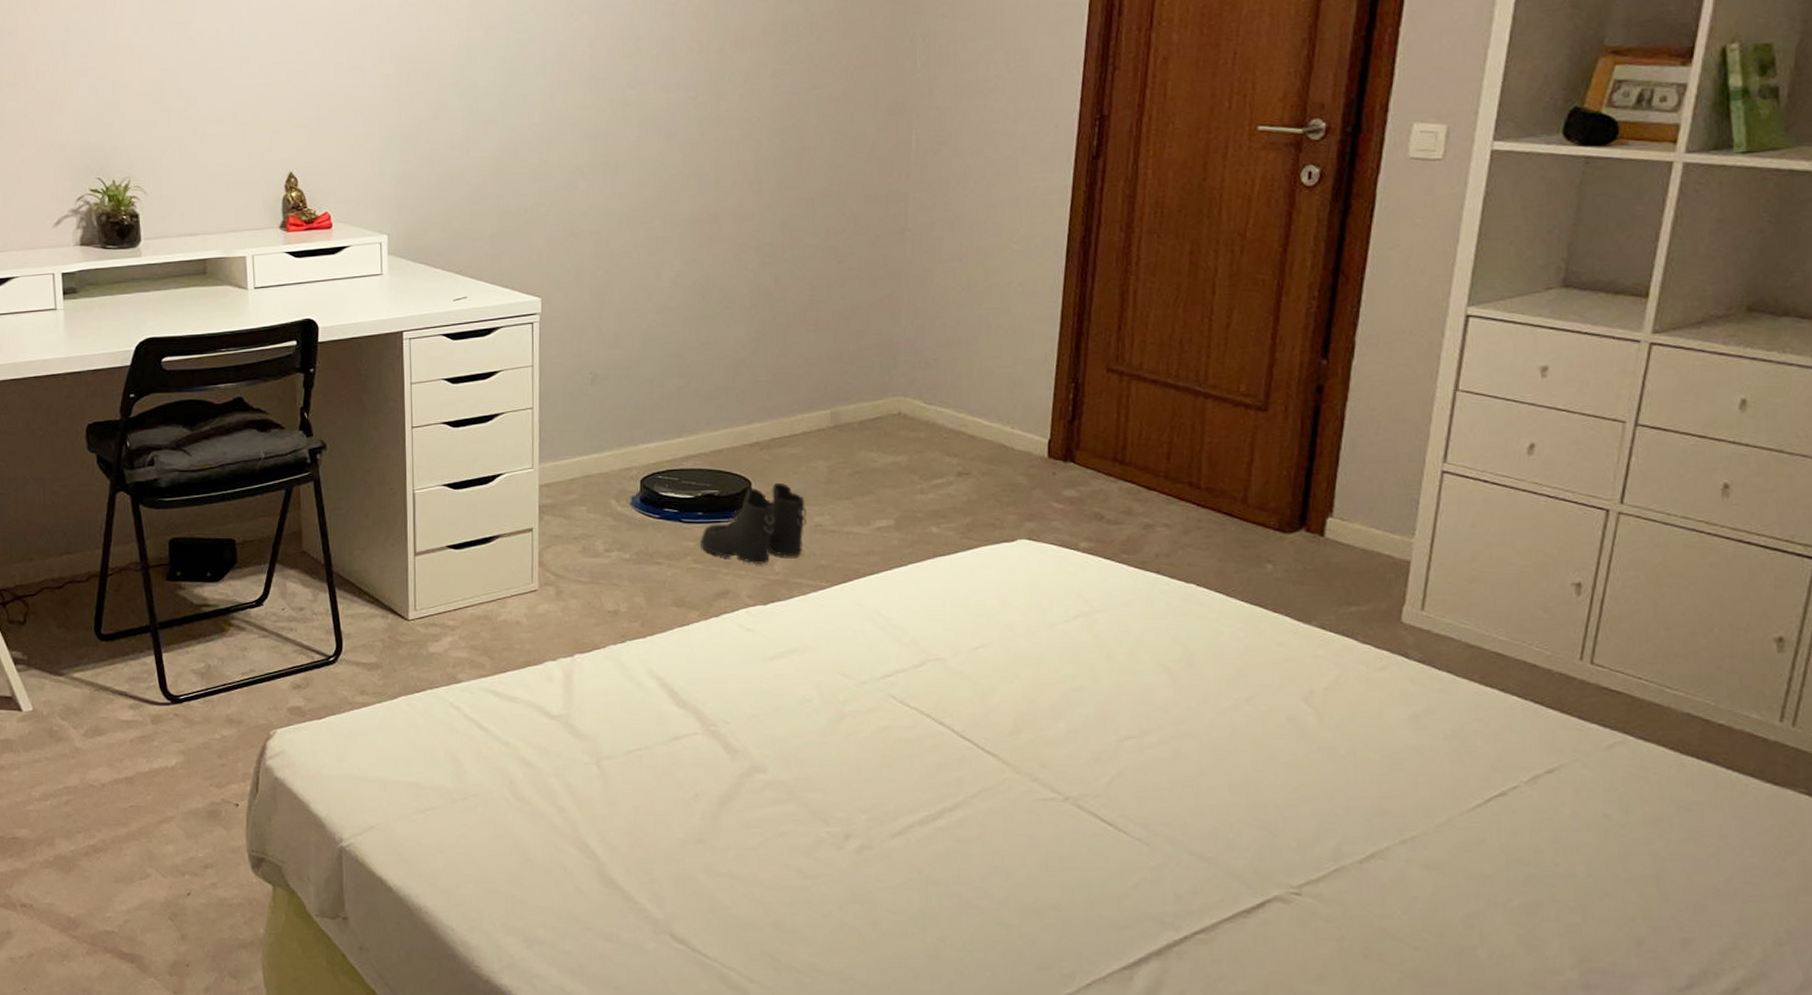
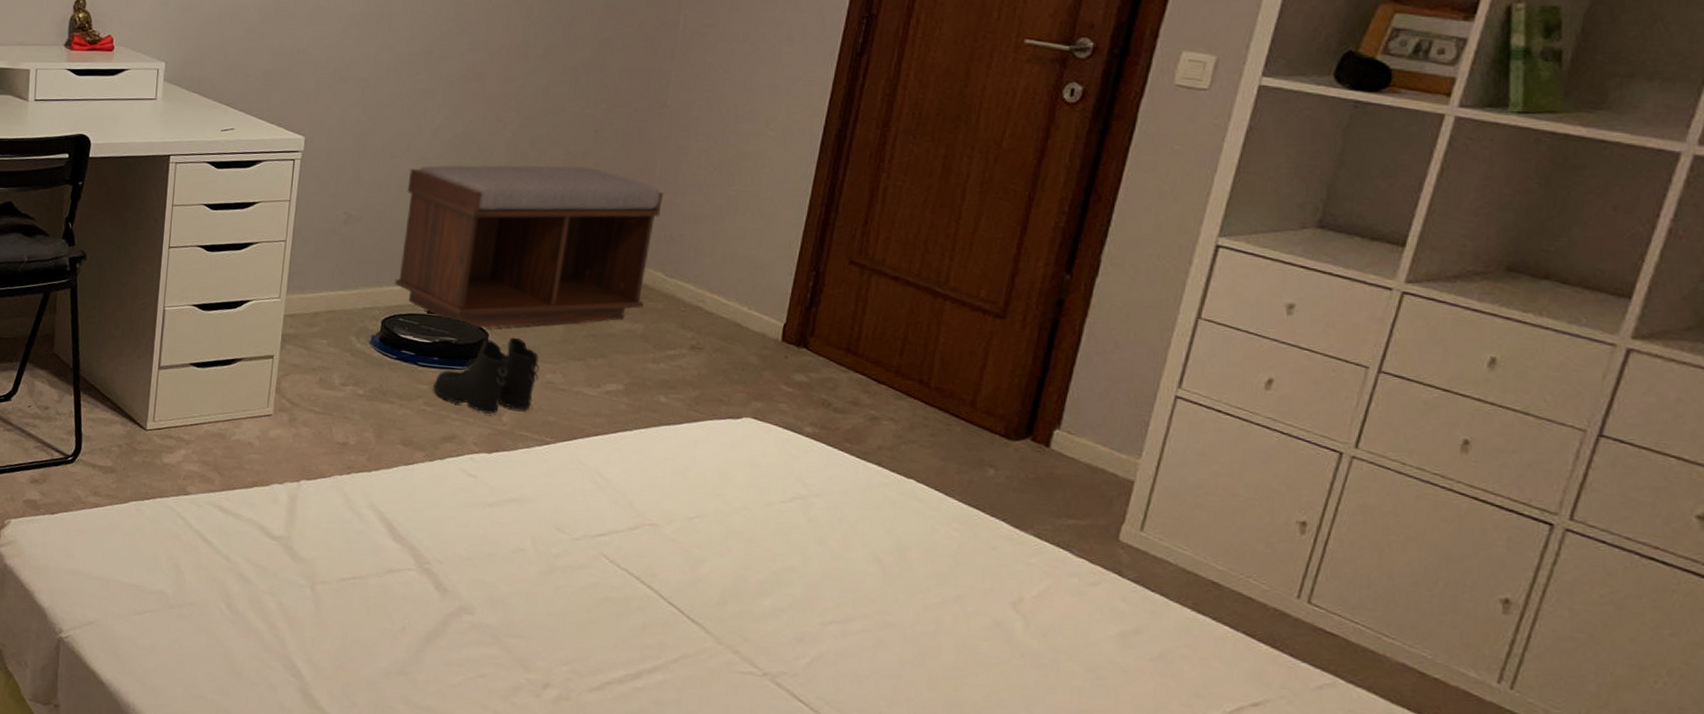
bench: none [650,300,914,478] -> present [394,165,663,329]

